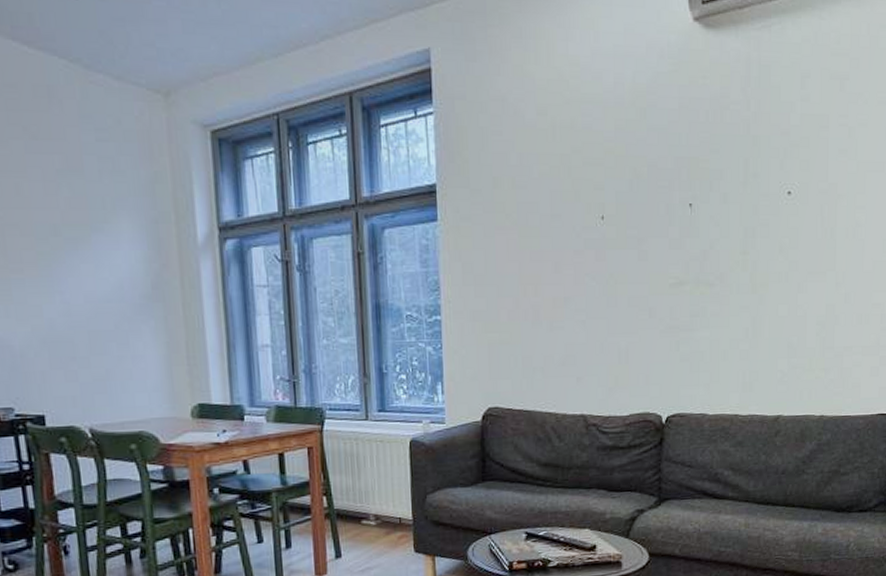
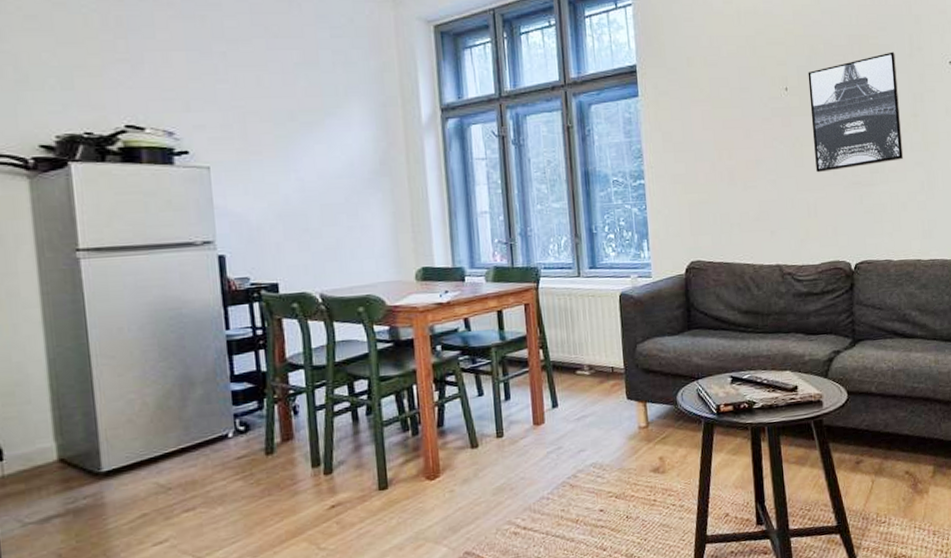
wall art: none [628,178,728,315] -> present [808,52,904,173]

